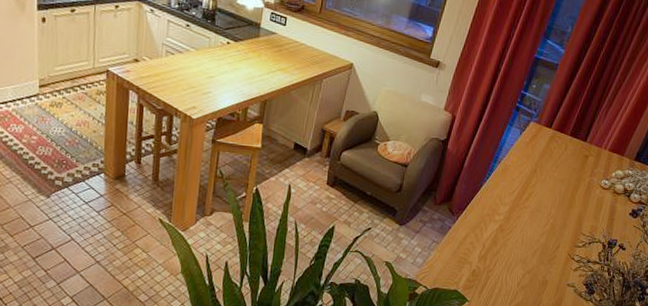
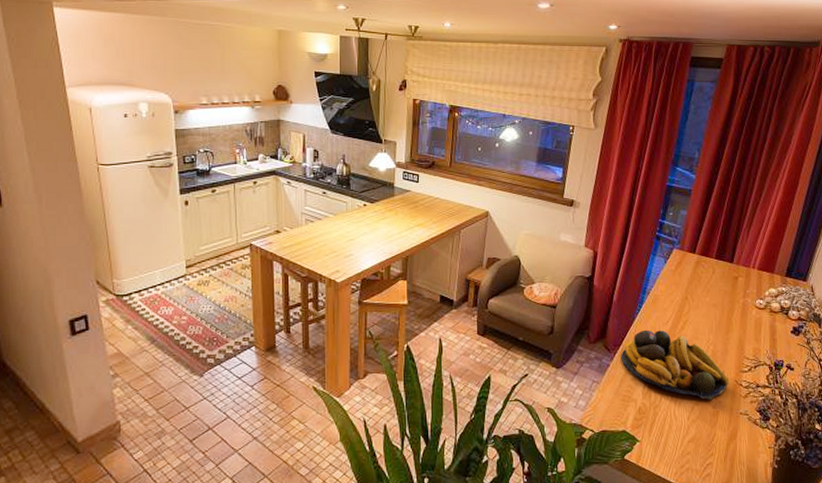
fruit bowl: none [463,197,563,270] -> present [620,329,730,400]

